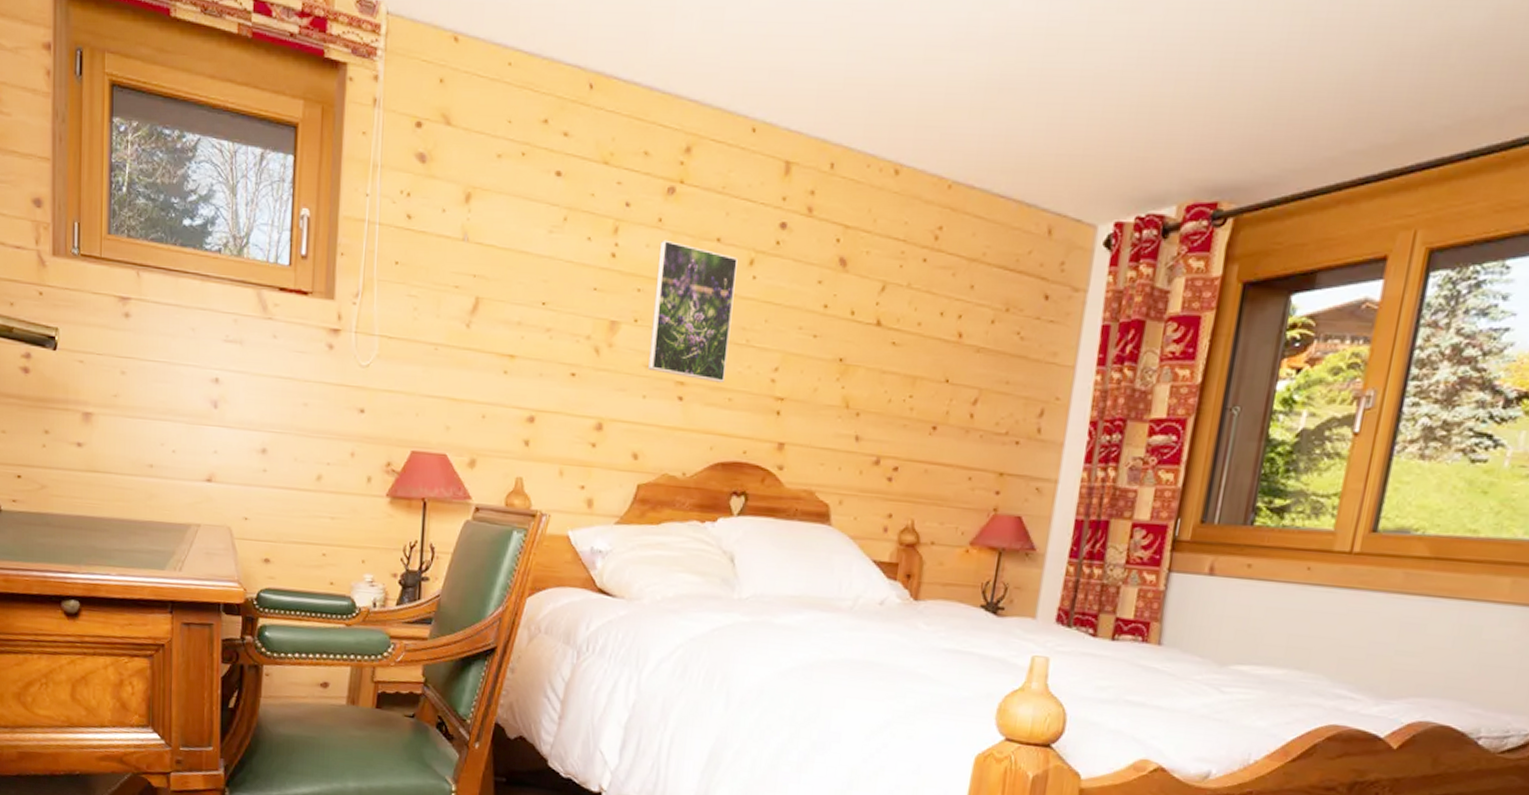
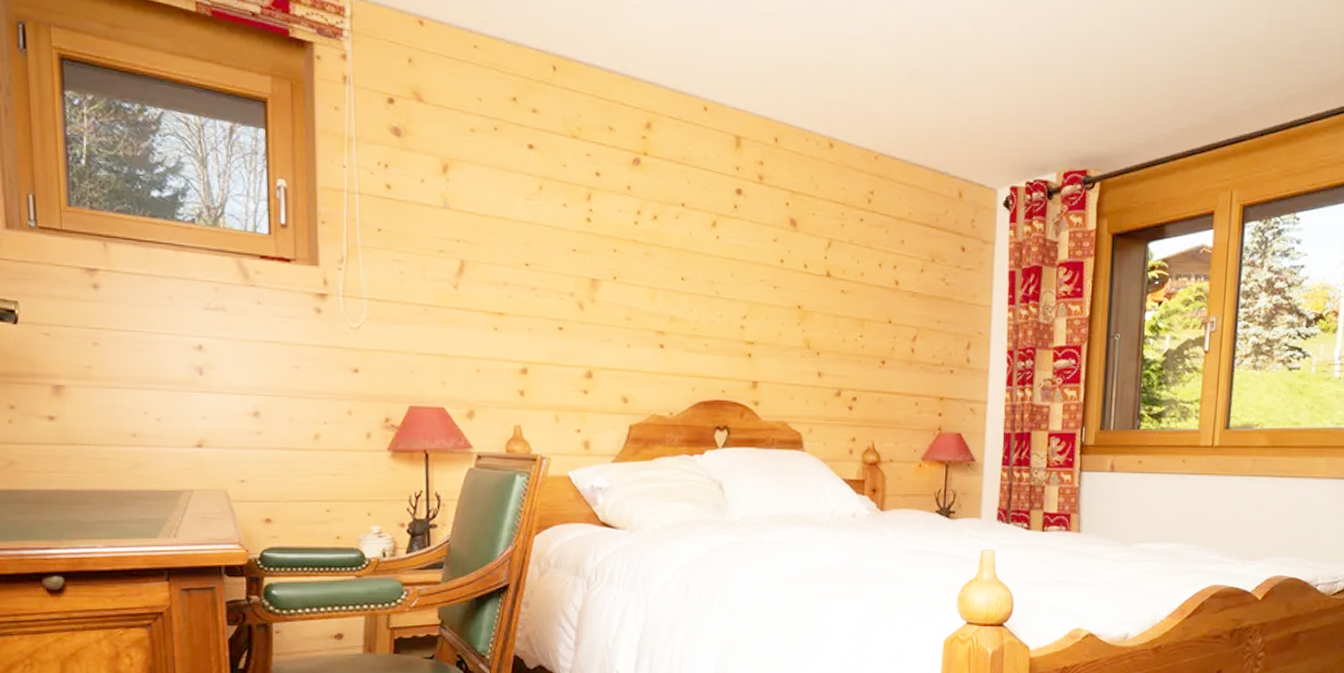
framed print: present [648,239,738,384] -> none [630,205,702,332]

